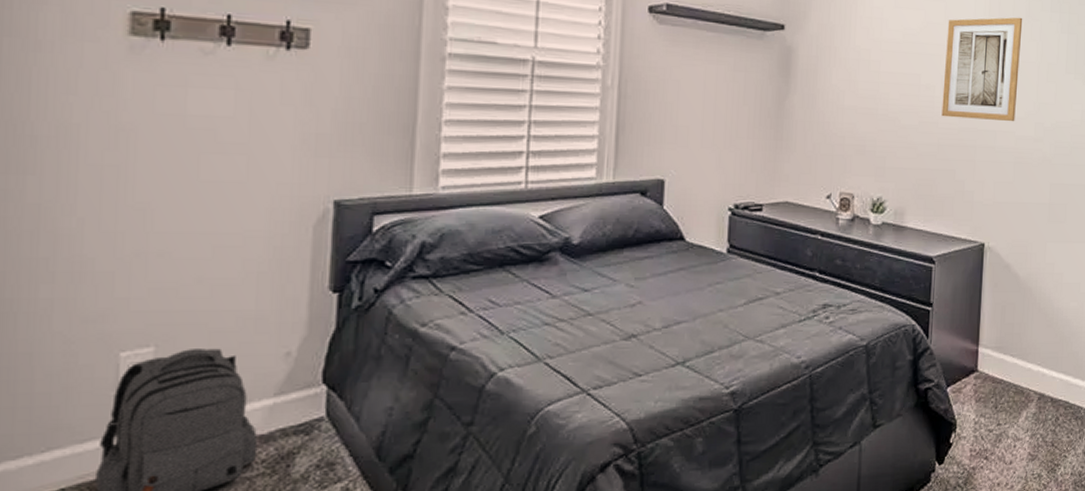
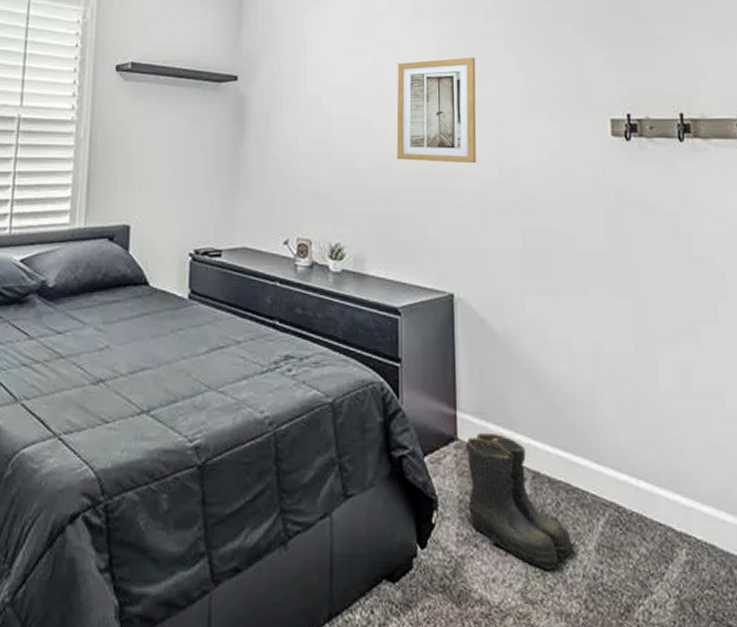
boots: none [981,363,1068,472] -> present [466,432,576,570]

